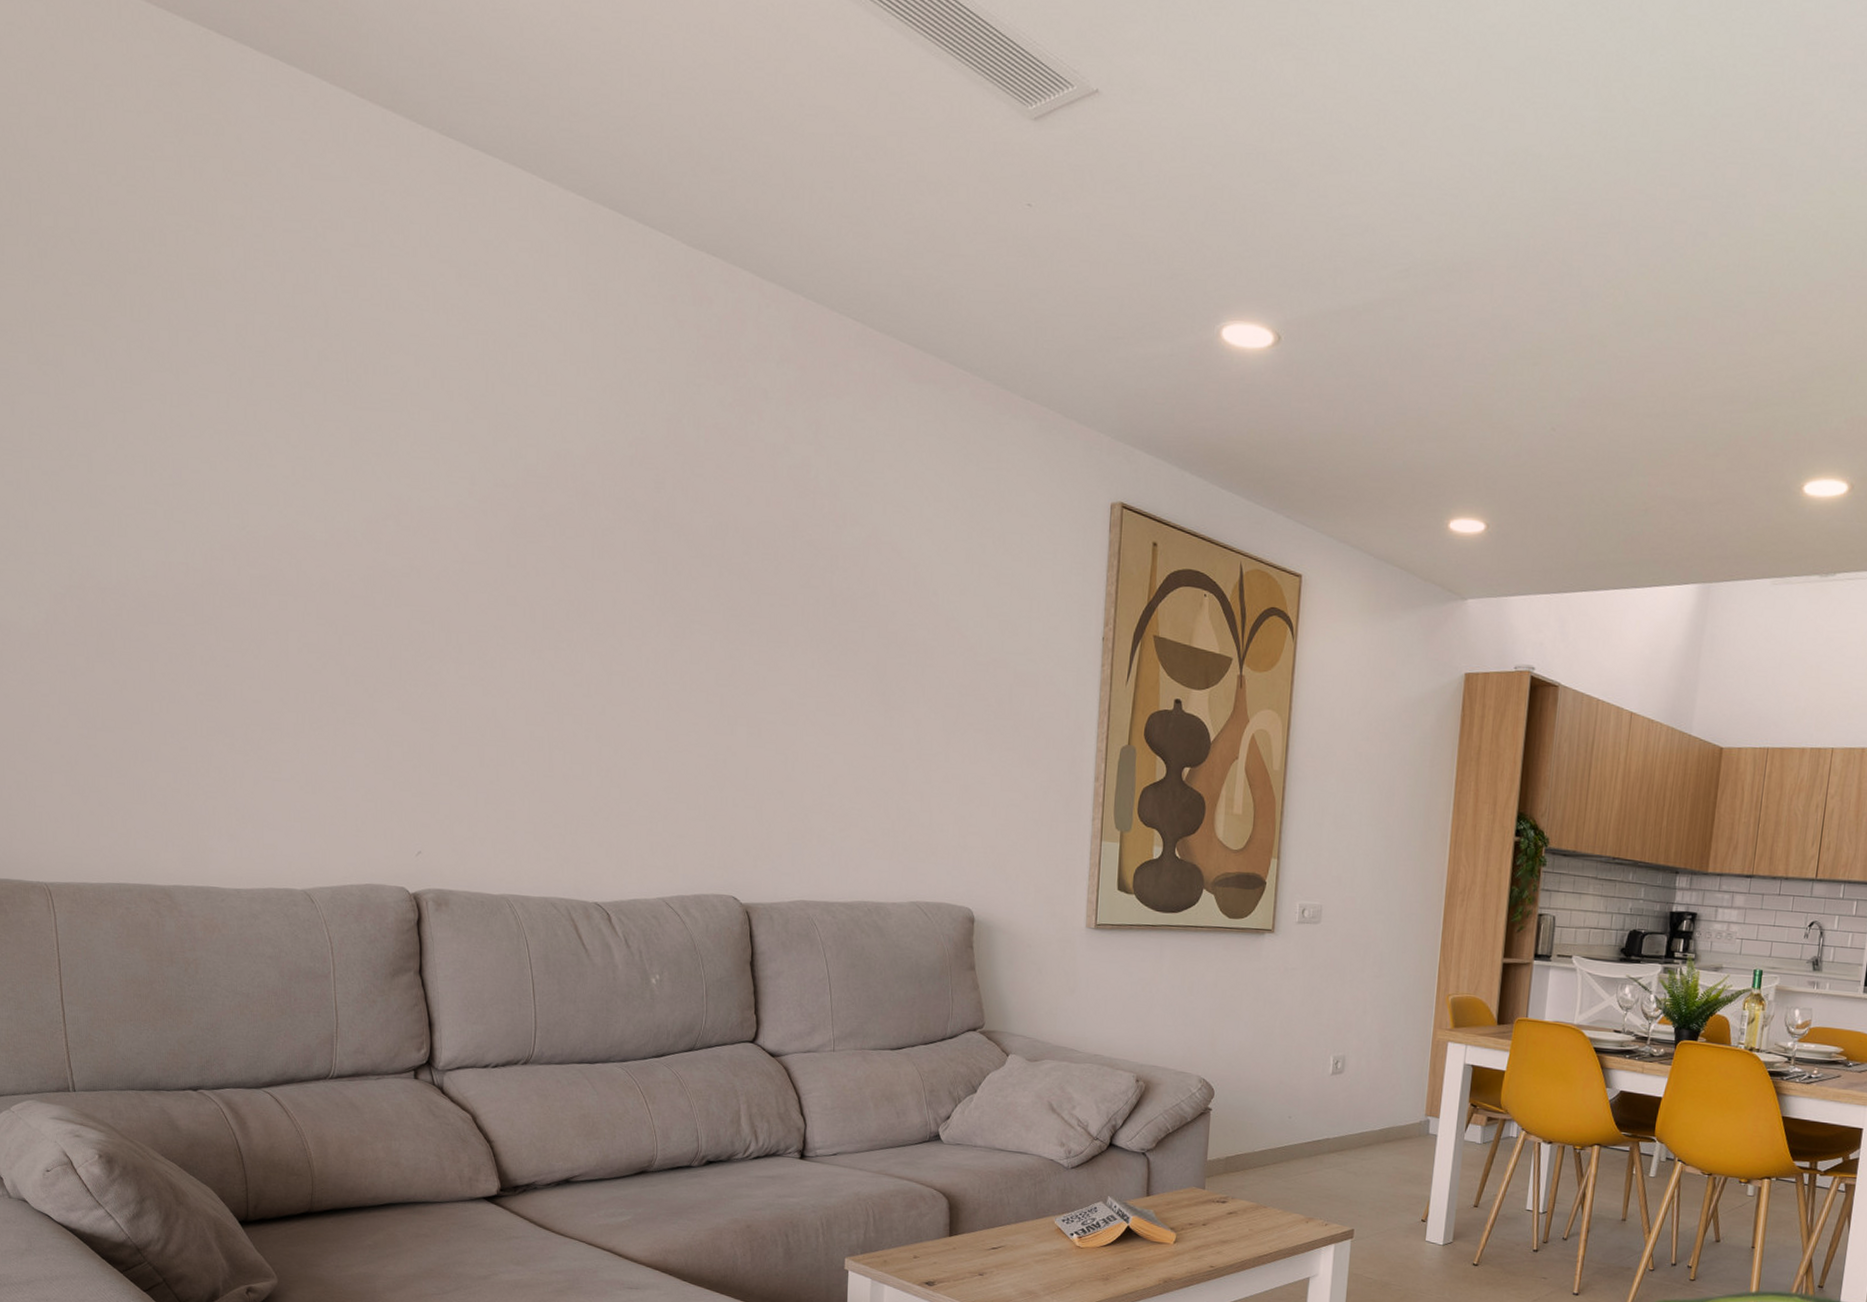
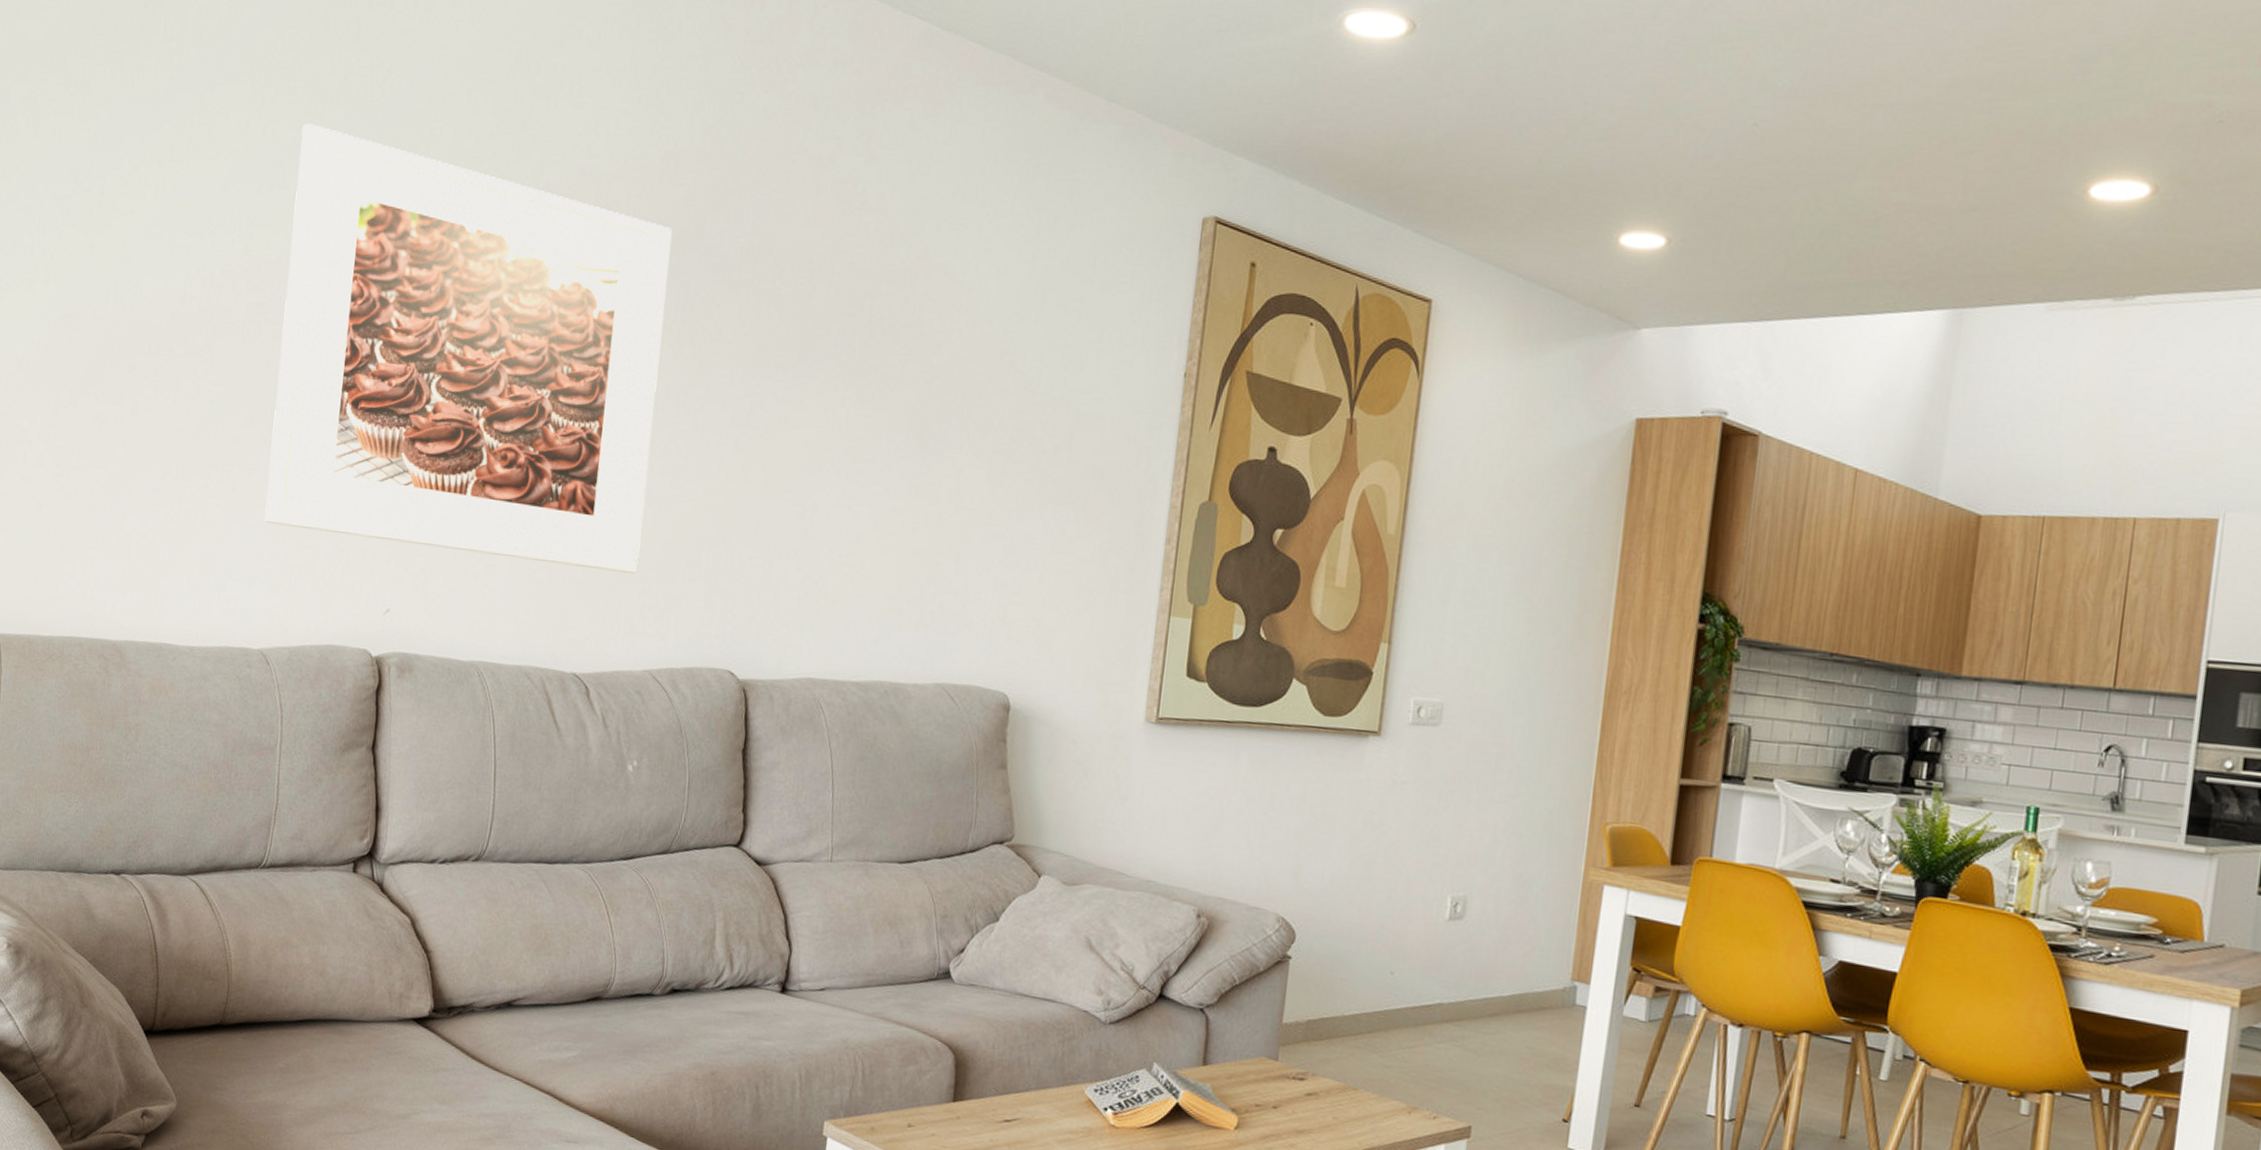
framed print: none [282,405,646,815] -> present [264,123,673,574]

